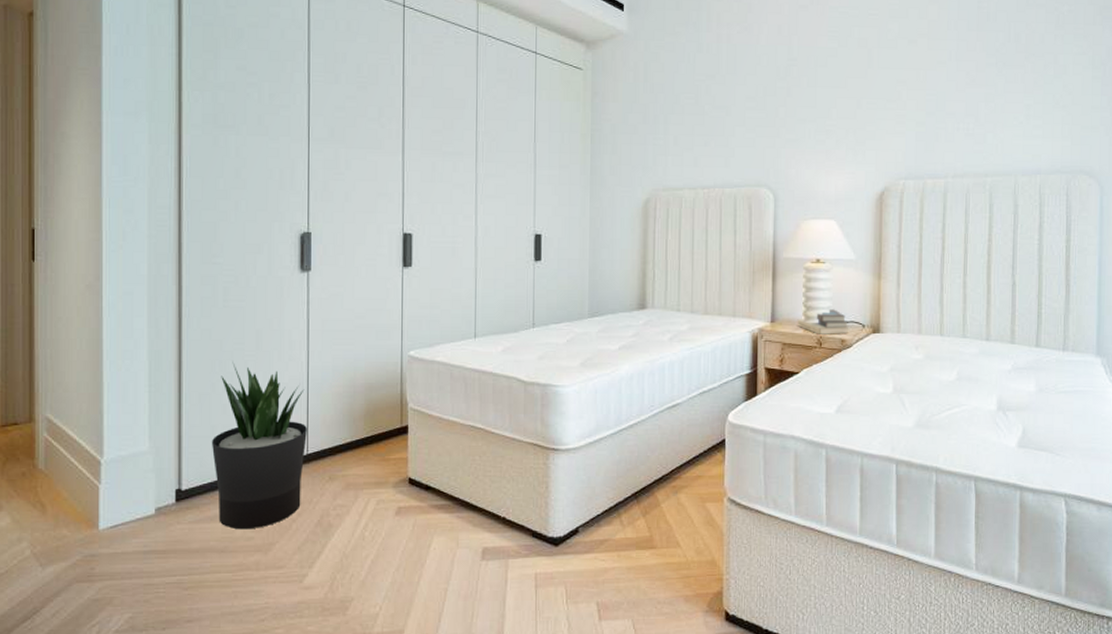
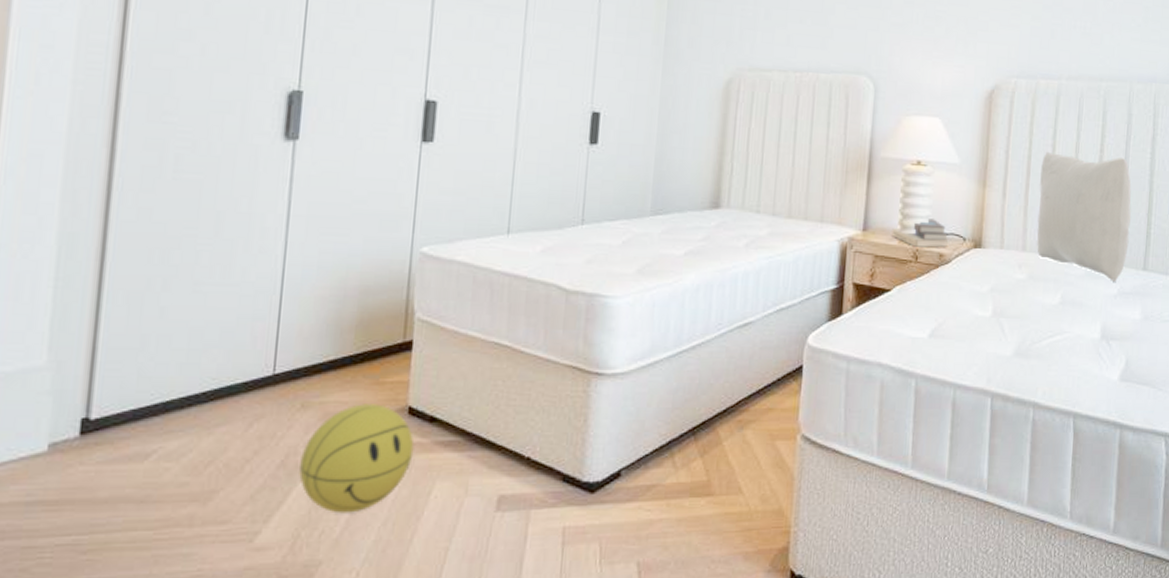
planter: present [211,361,307,530] -> none [138,250,277,473]
basketball: none [332,476,415,561] -> present [299,404,415,514]
pillow: none [931,245,1021,358] -> present [1037,152,1132,282]

